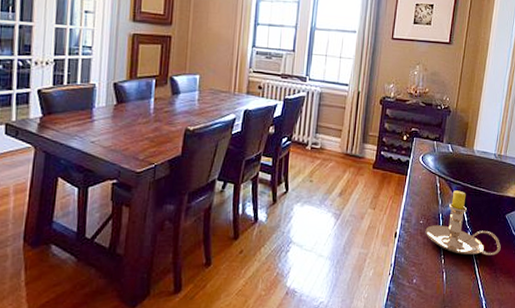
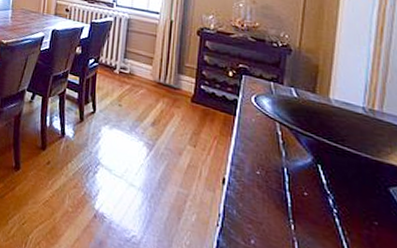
candlestick: present [425,190,501,256] -> none [264,143,385,238]

